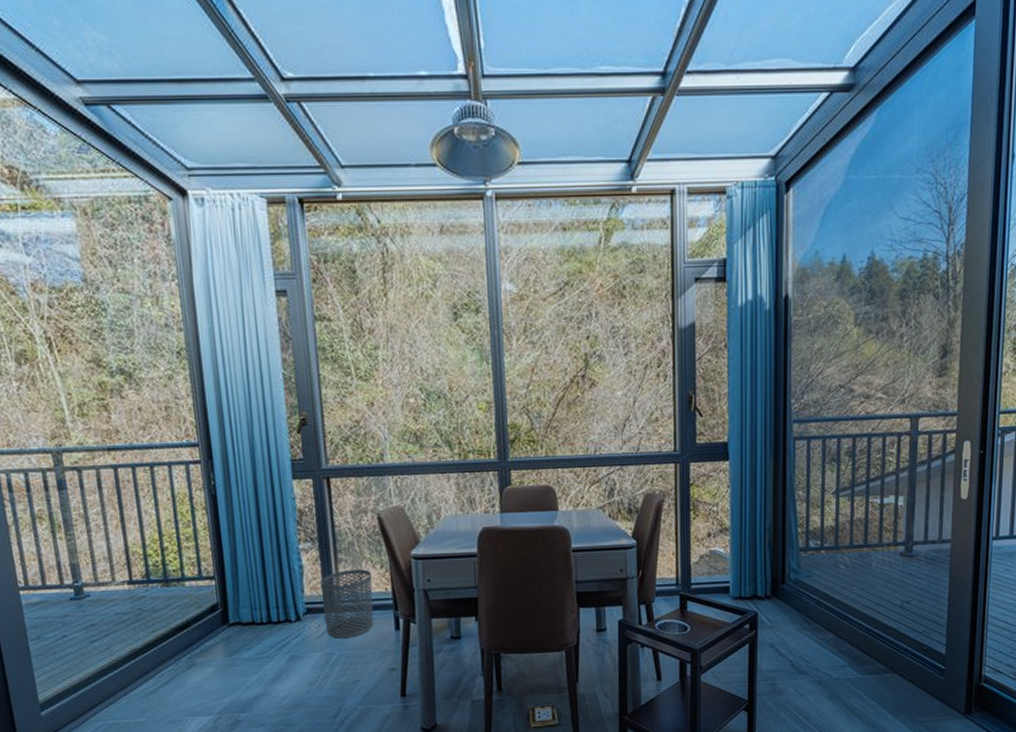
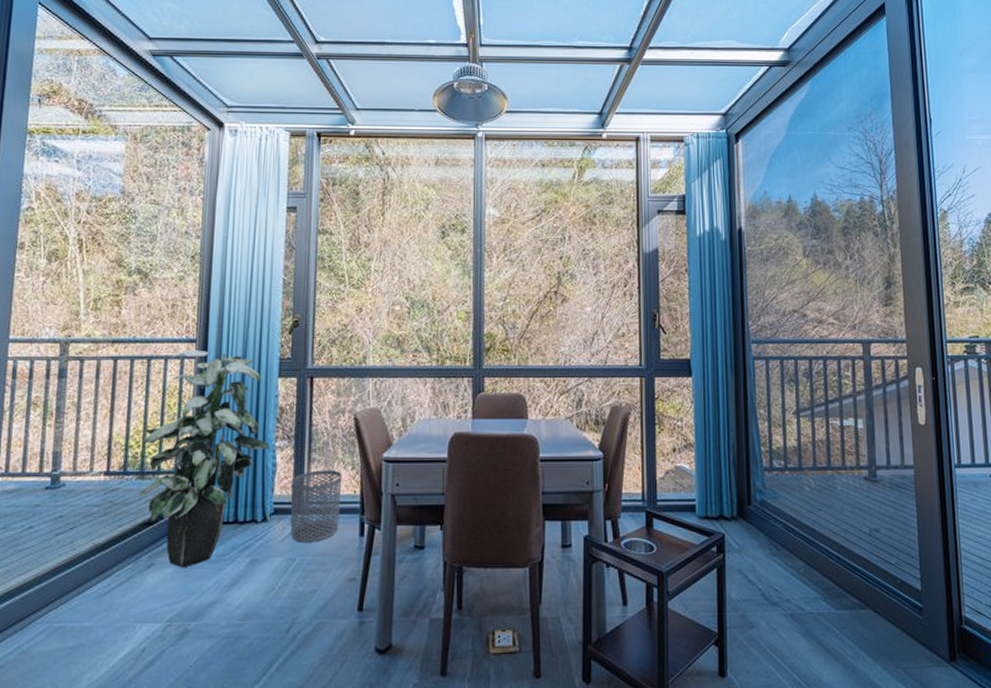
indoor plant: none [159,454,294,667] -> present [140,349,270,568]

